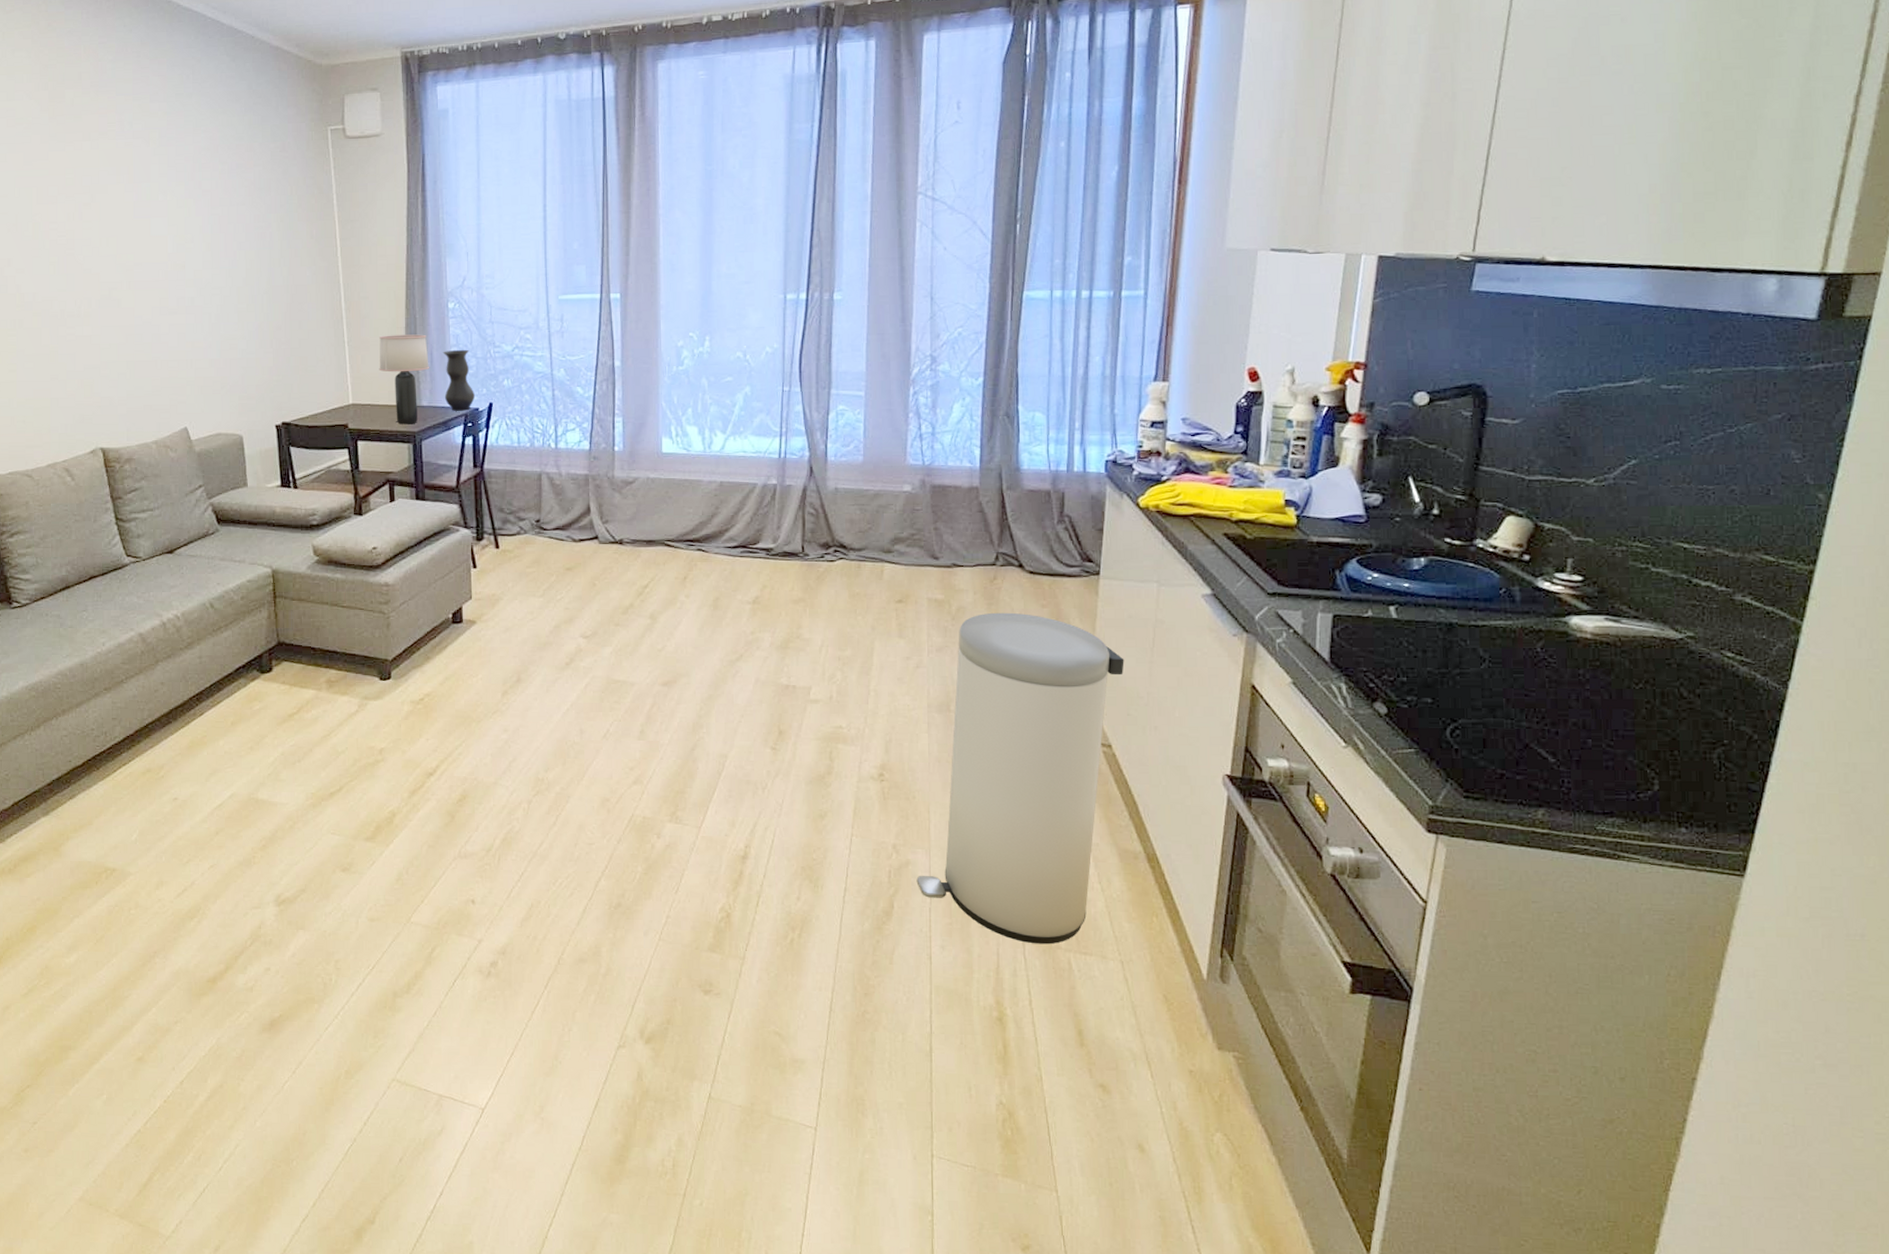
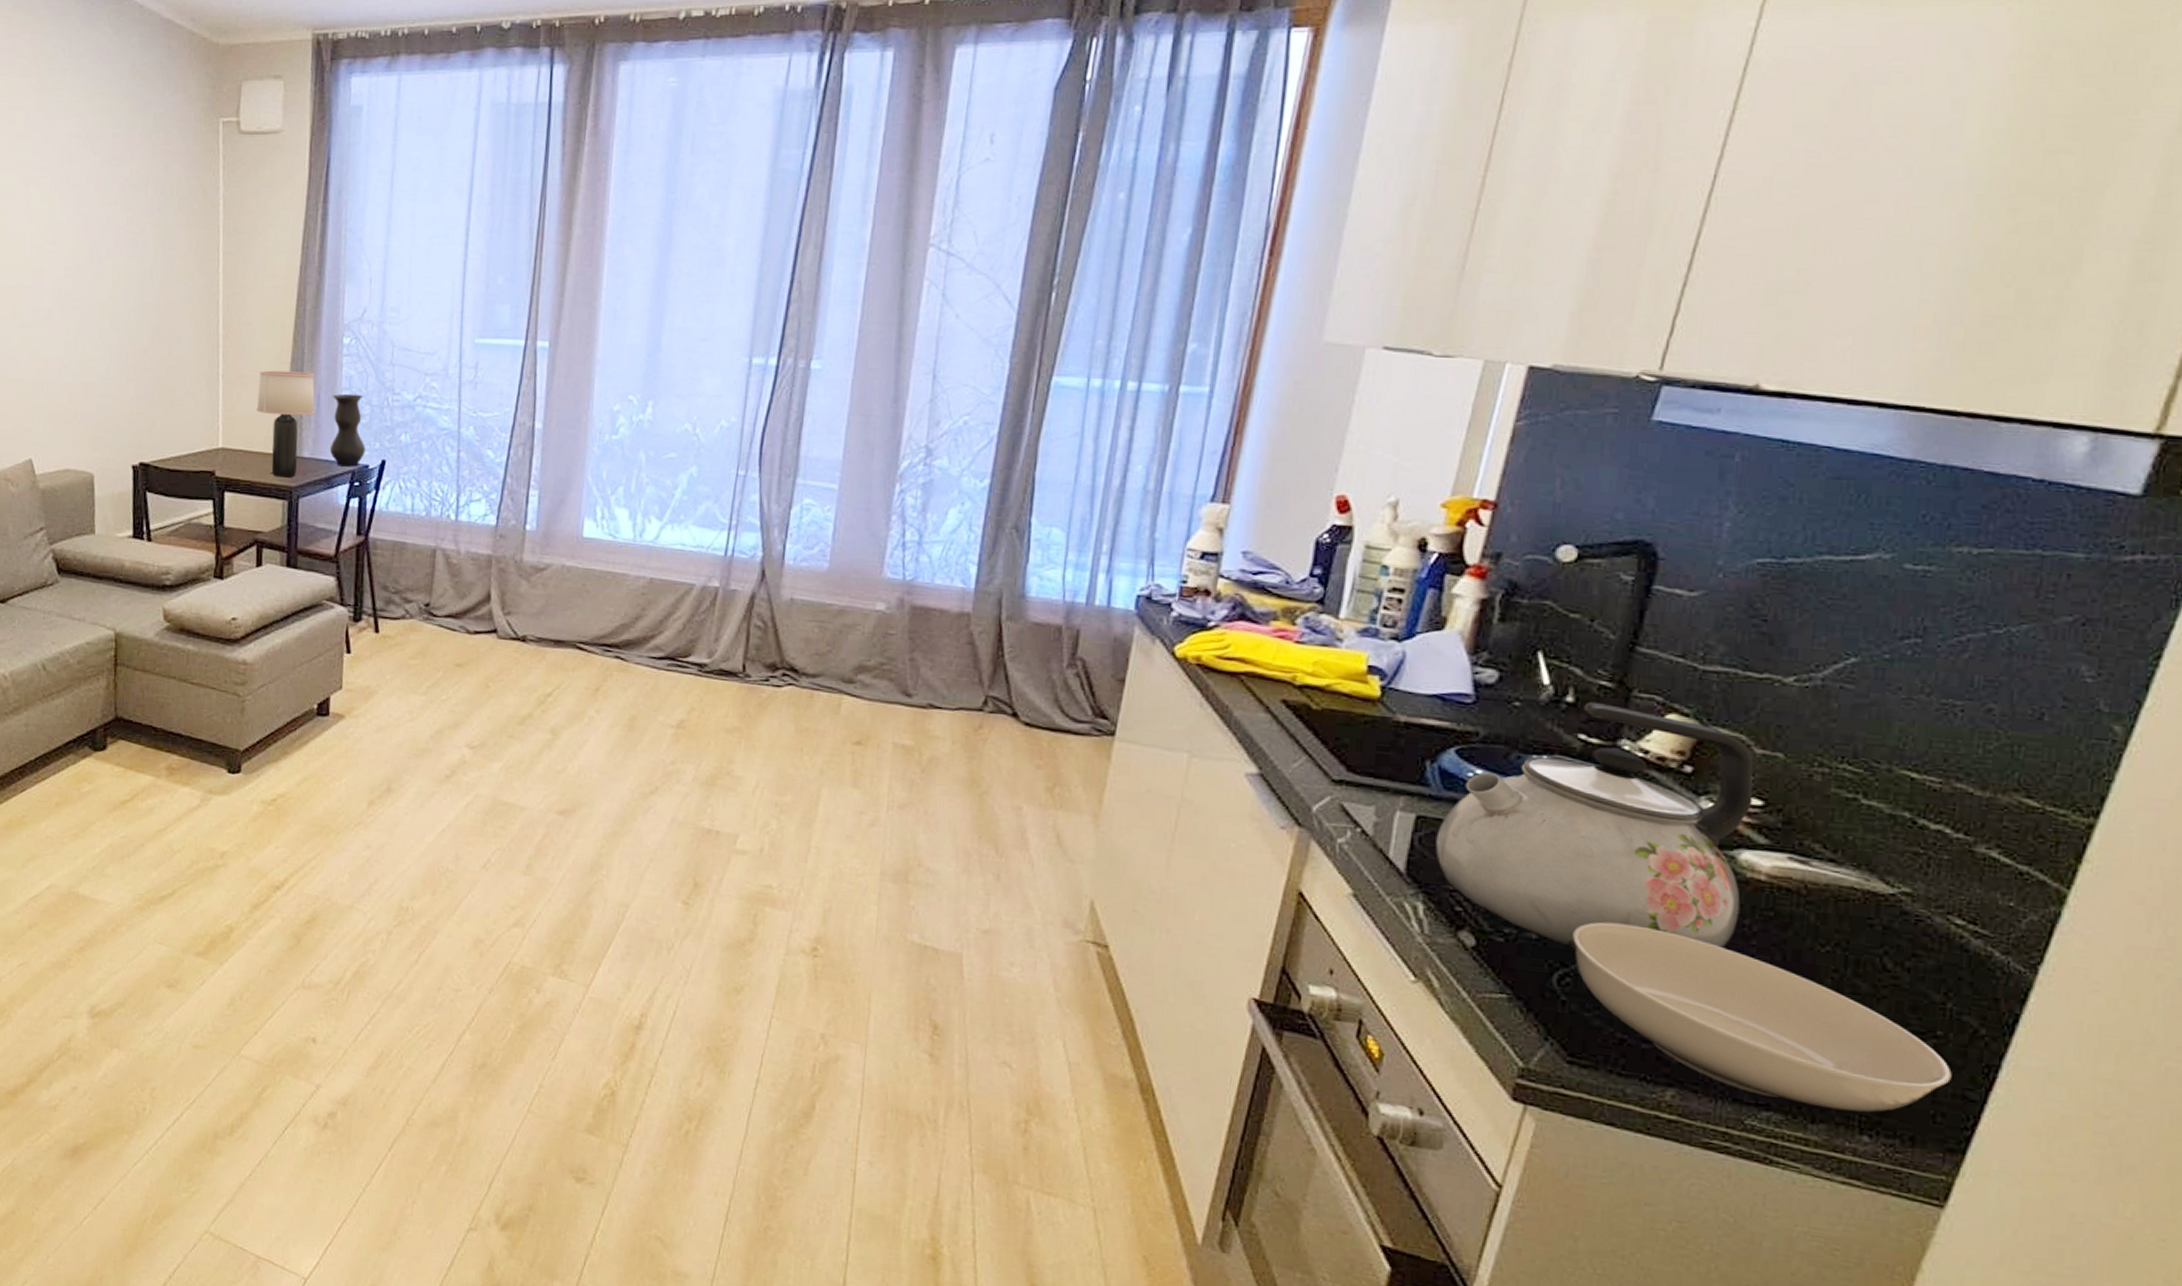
pedal bin: present [916,612,1125,945] -> none [846,768,1136,1177]
kettle: none [1349,512,1575,707] -> present [1435,701,1754,949]
bowl: none [1457,683,1738,810] -> present [1572,921,1952,1113]

